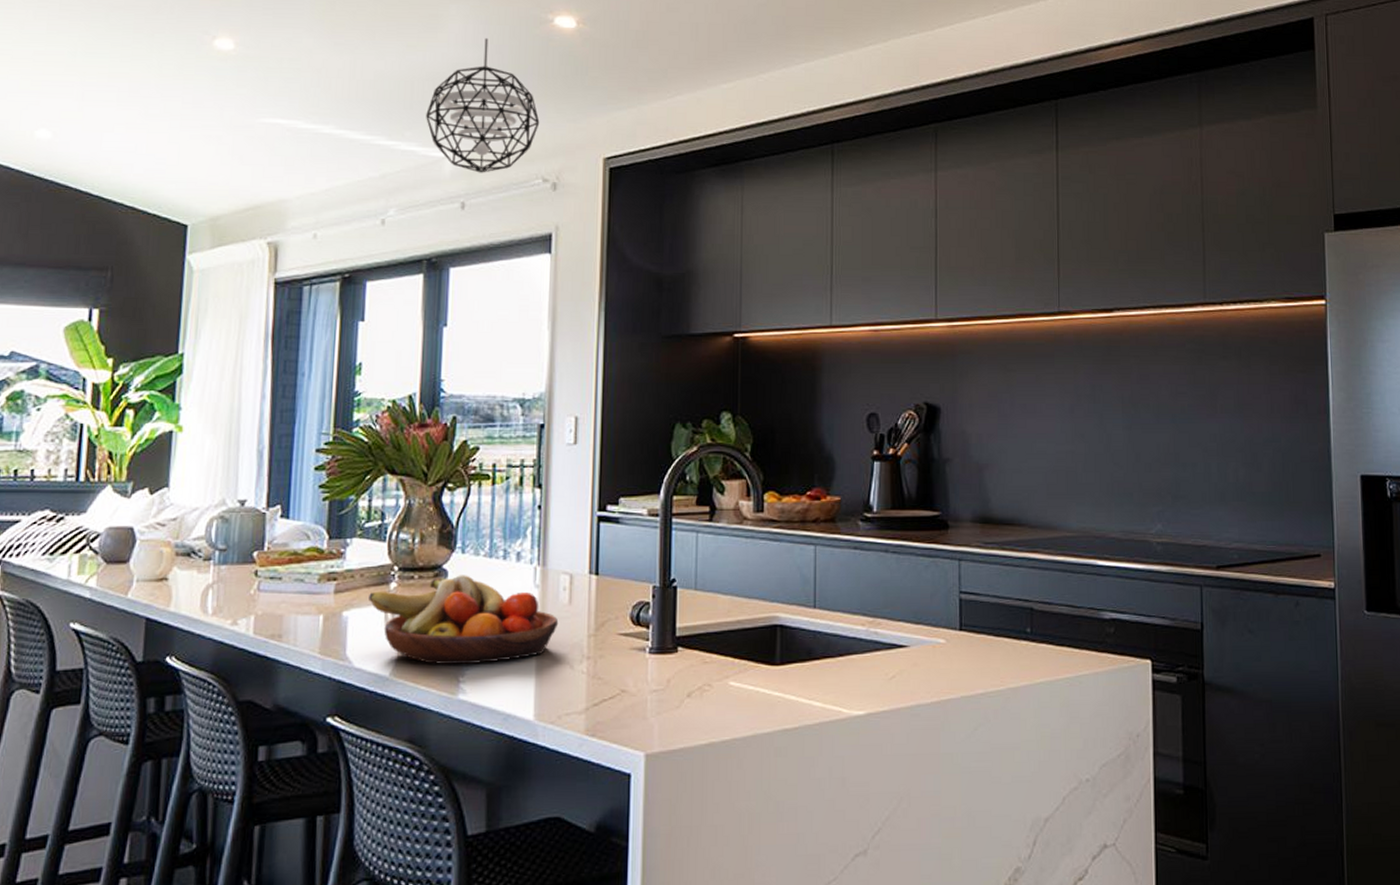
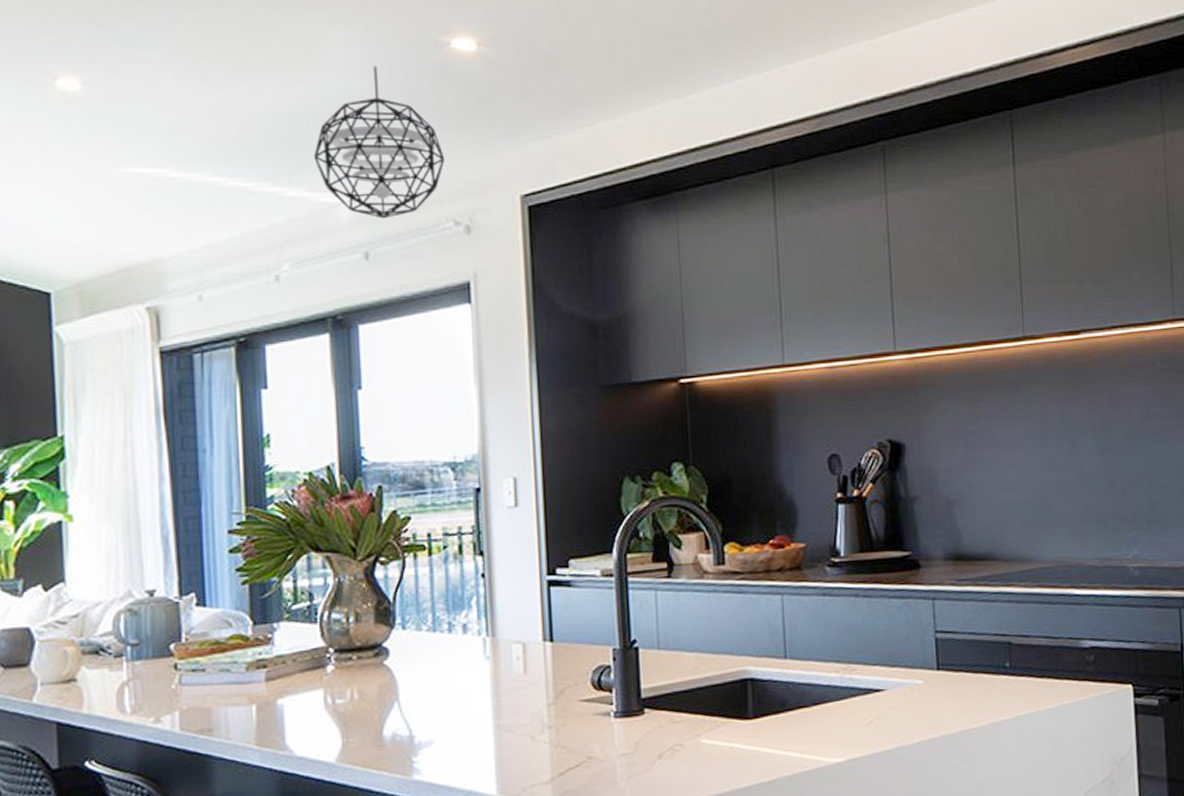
fruit bowl: present [369,575,559,665] -> none [304,651,515,747]

